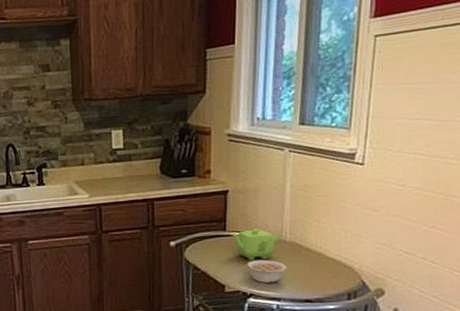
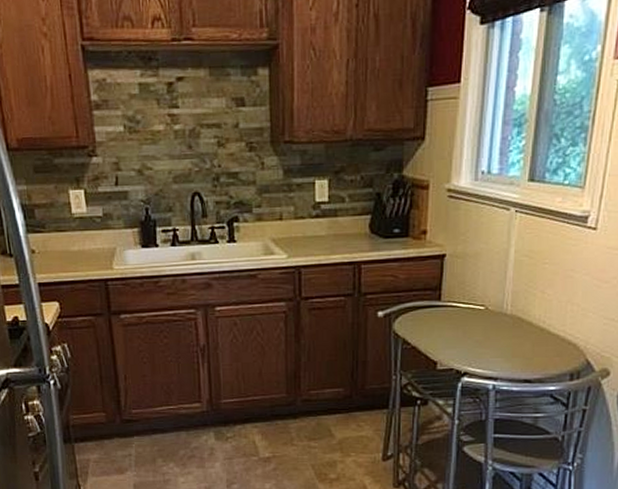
teapot: present [231,229,280,261] -> none [446,299,500,335]
legume: present [247,260,287,284] -> none [462,334,506,361]

